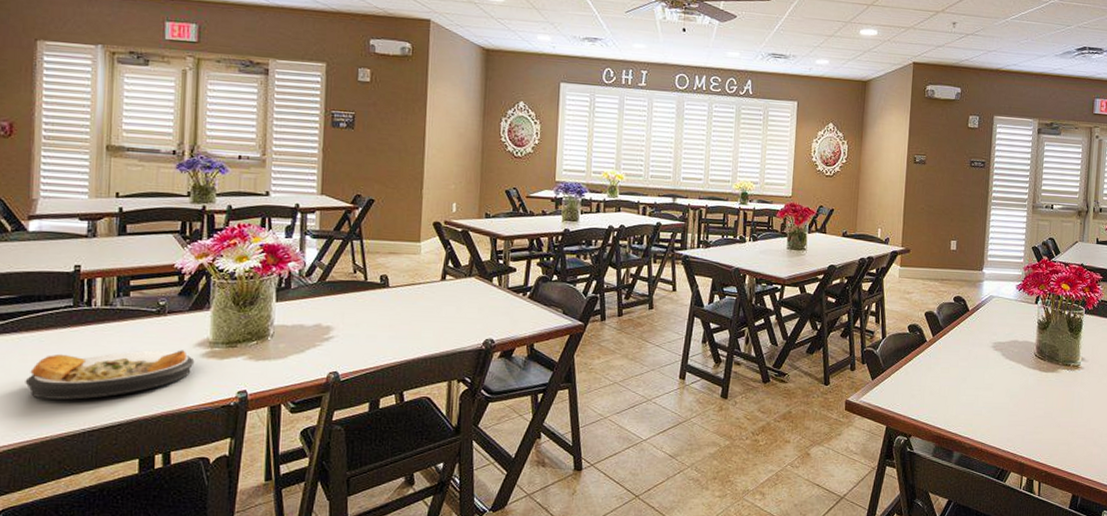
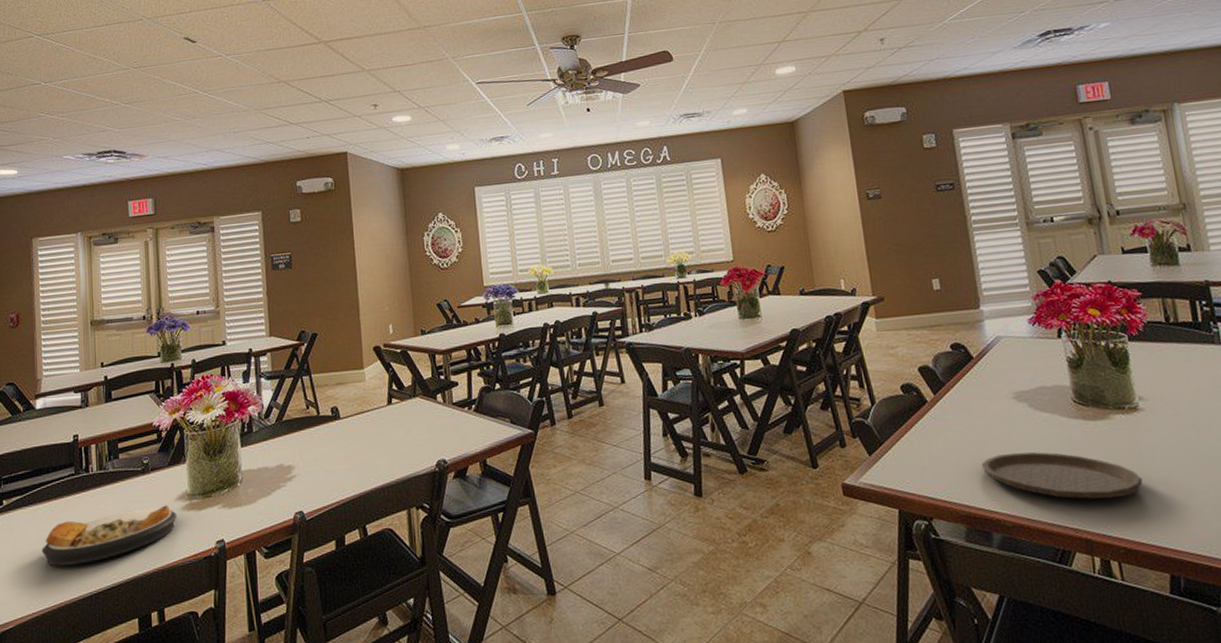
plate: none [956,390,1070,434] -> present [981,452,1143,499]

